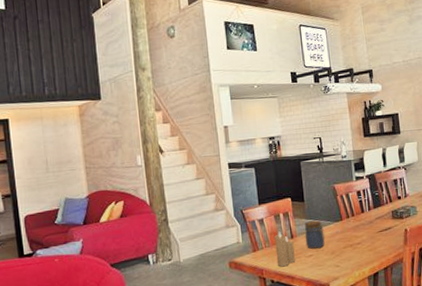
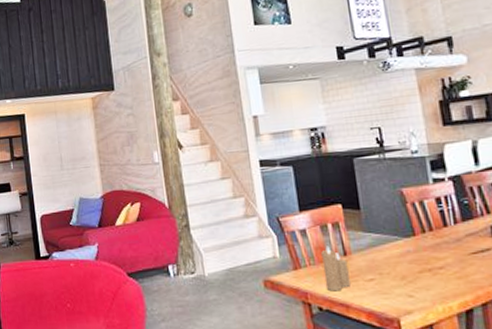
jar: present [305,220,326,249] -> none [362,234,392,271]

